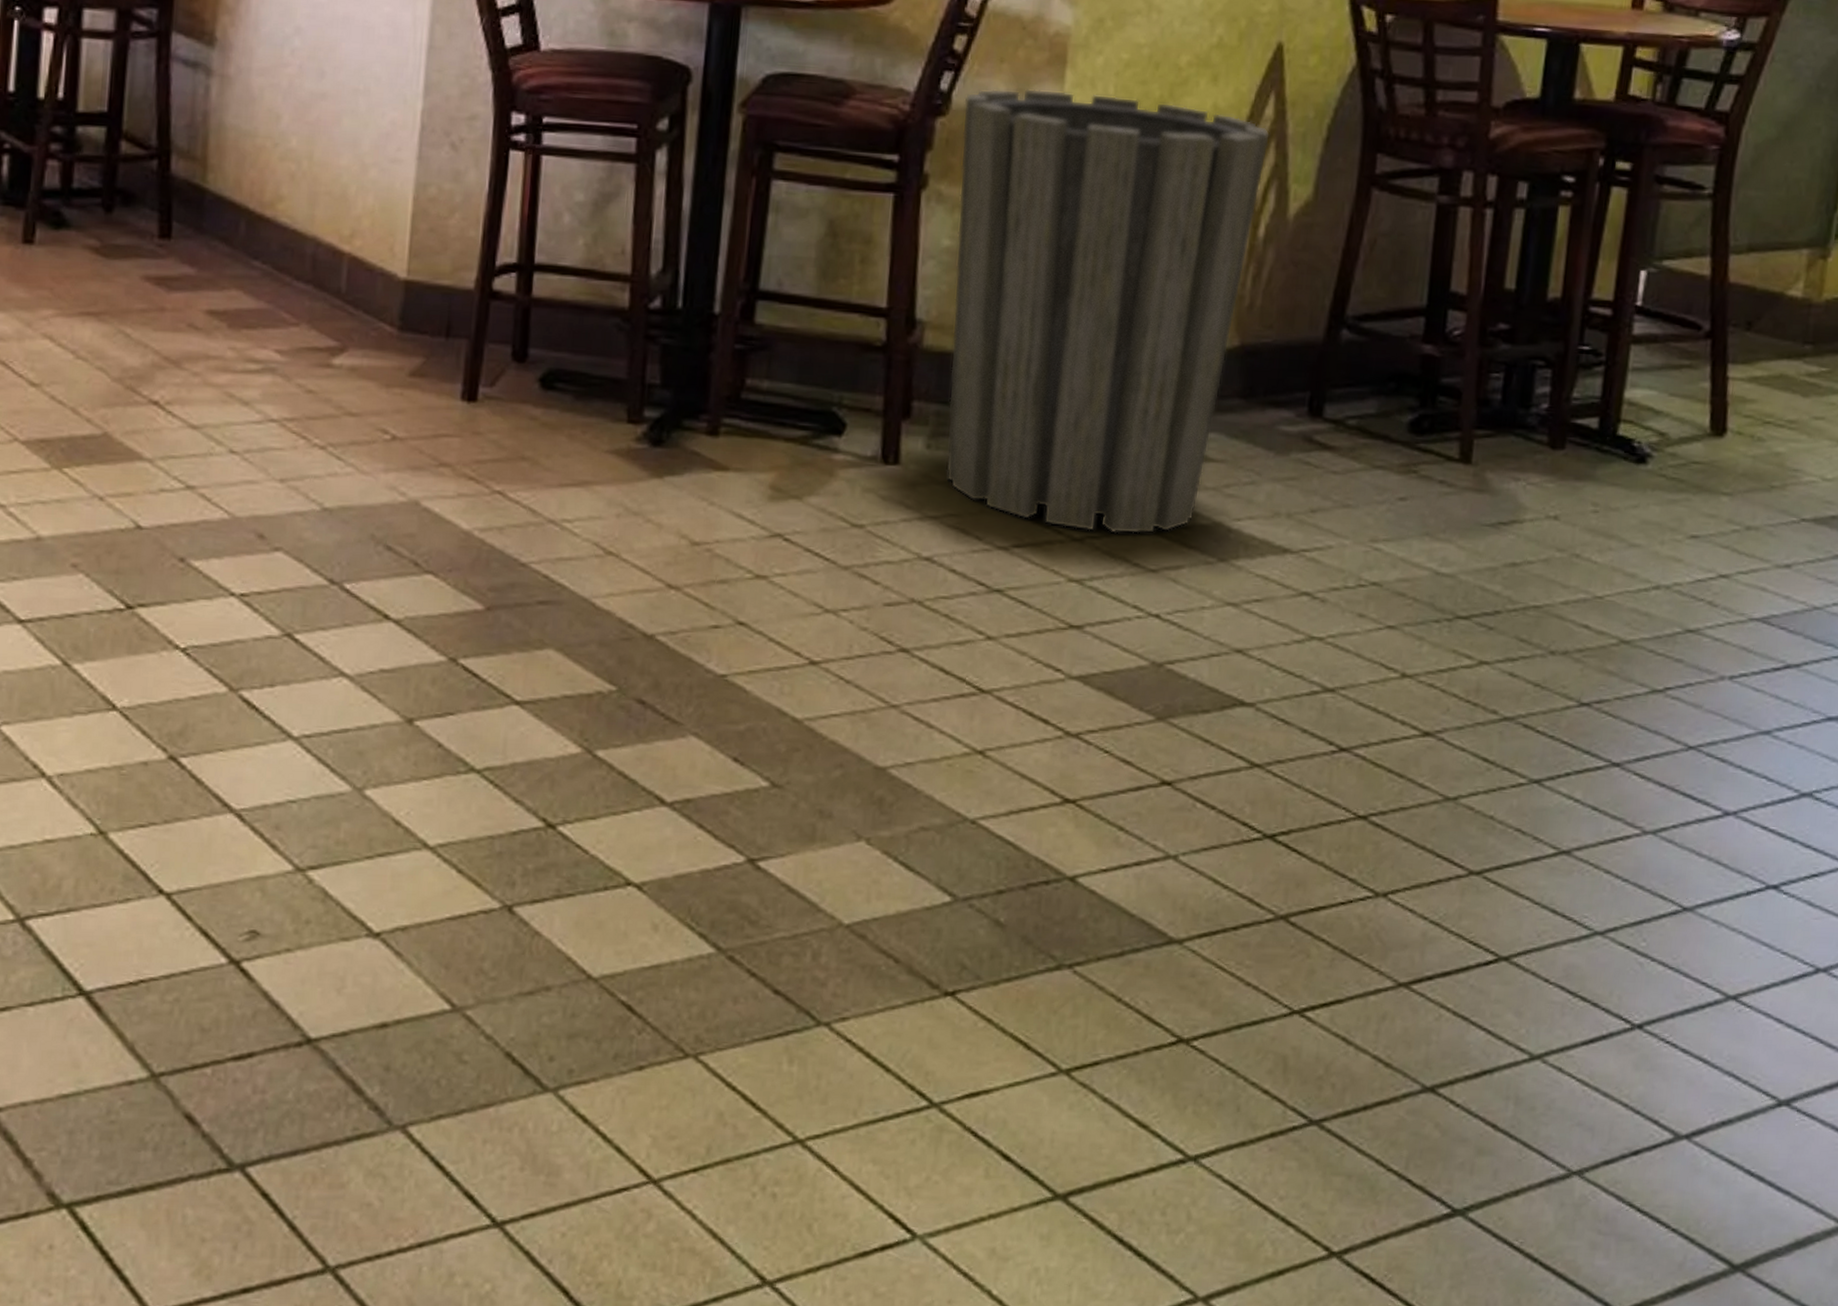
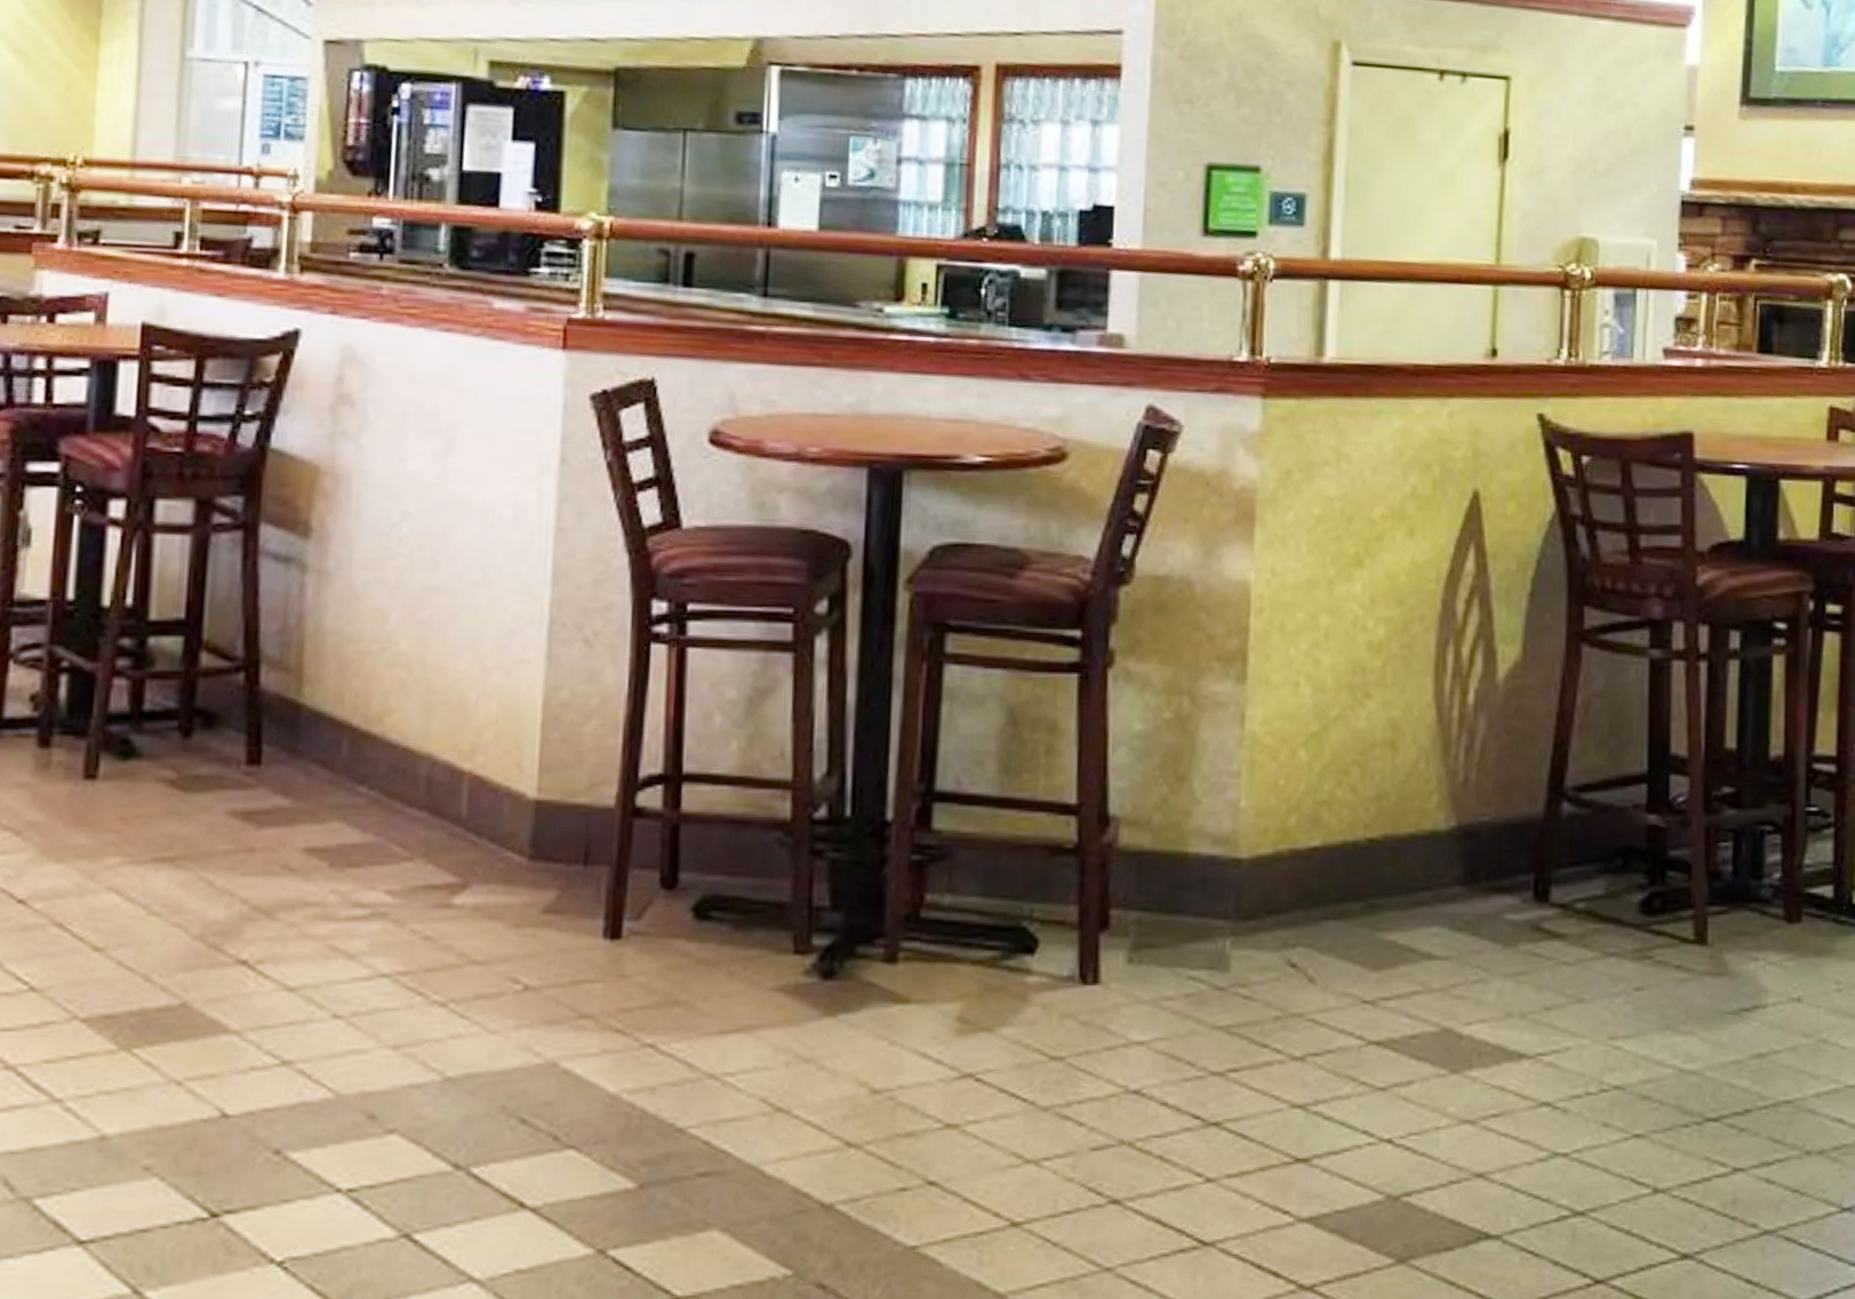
trash can: present [945,88,1271,534] -> none [1148,551,1473,1049]

